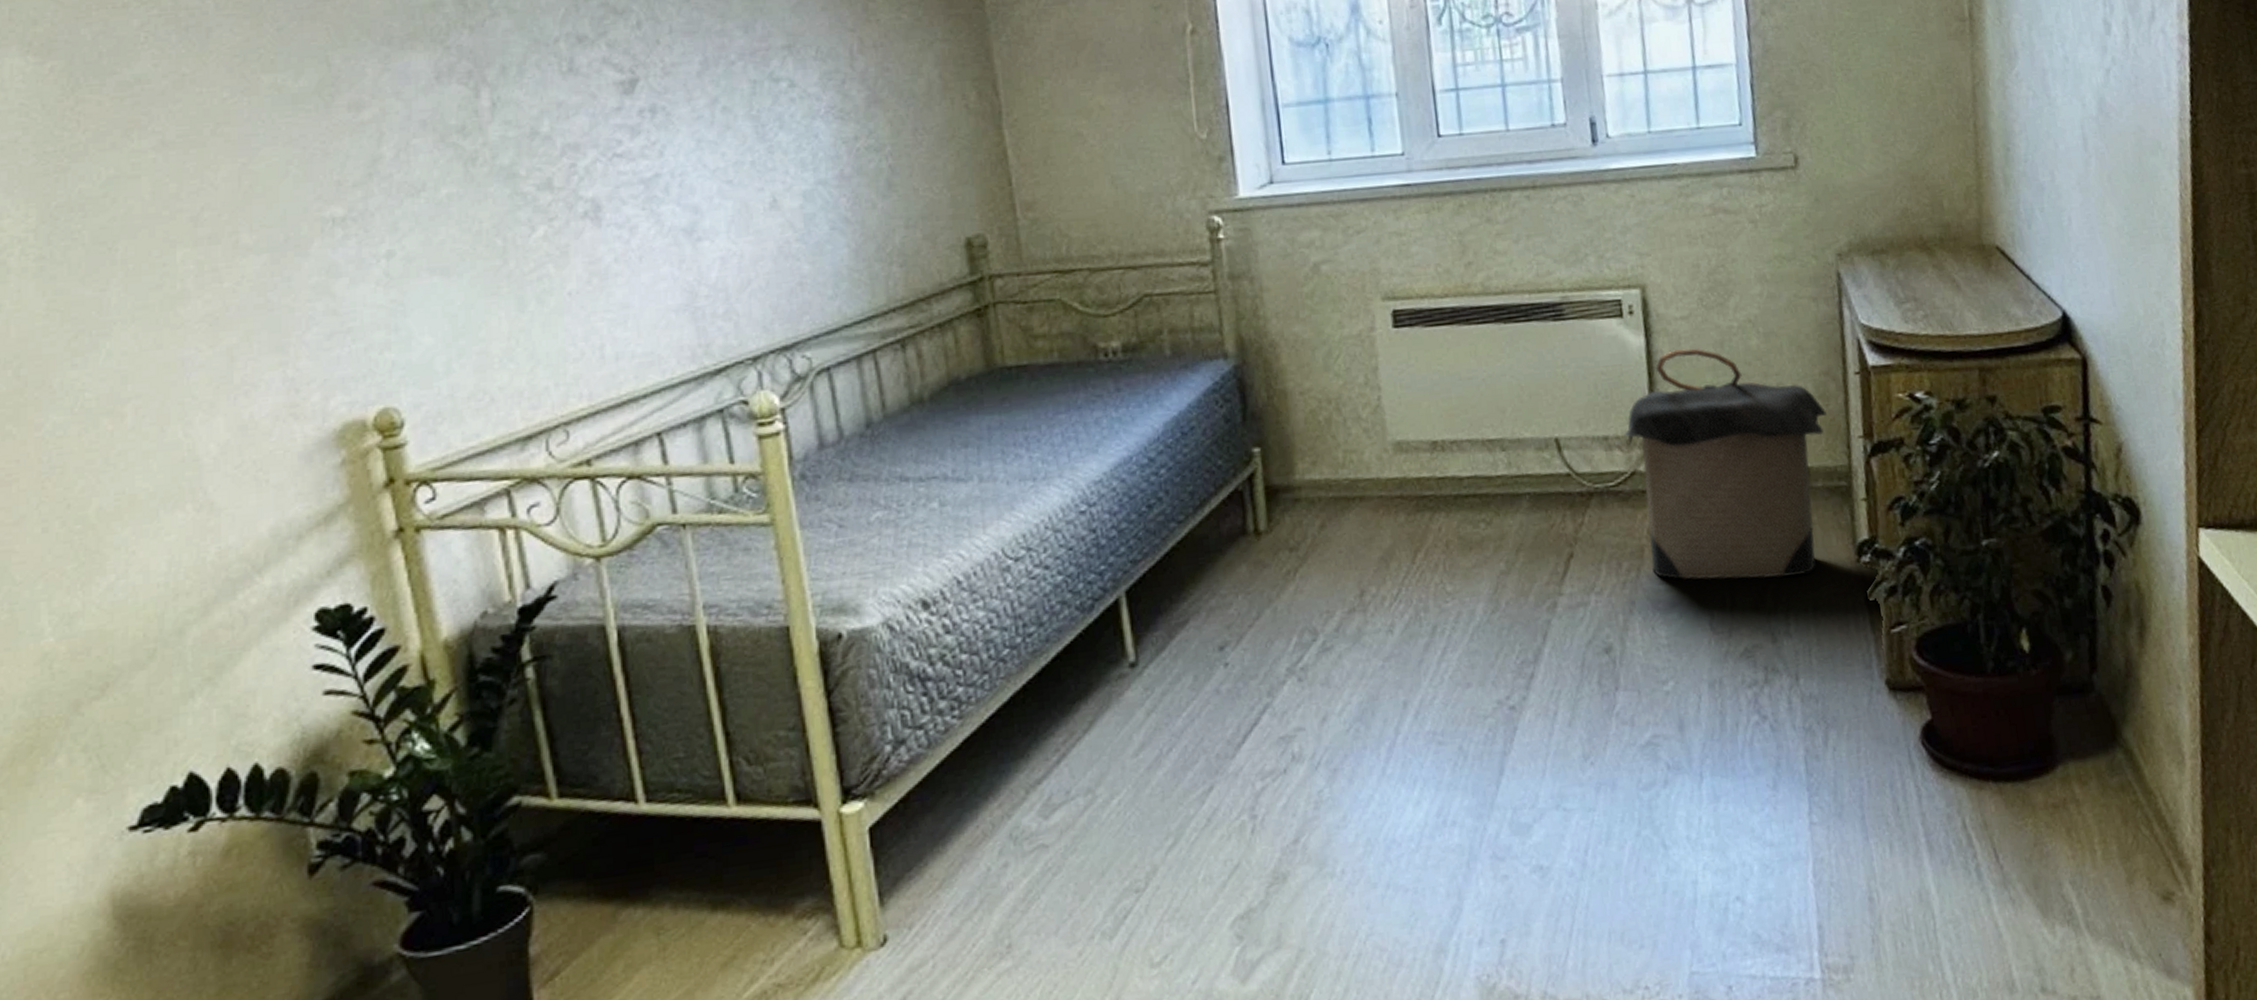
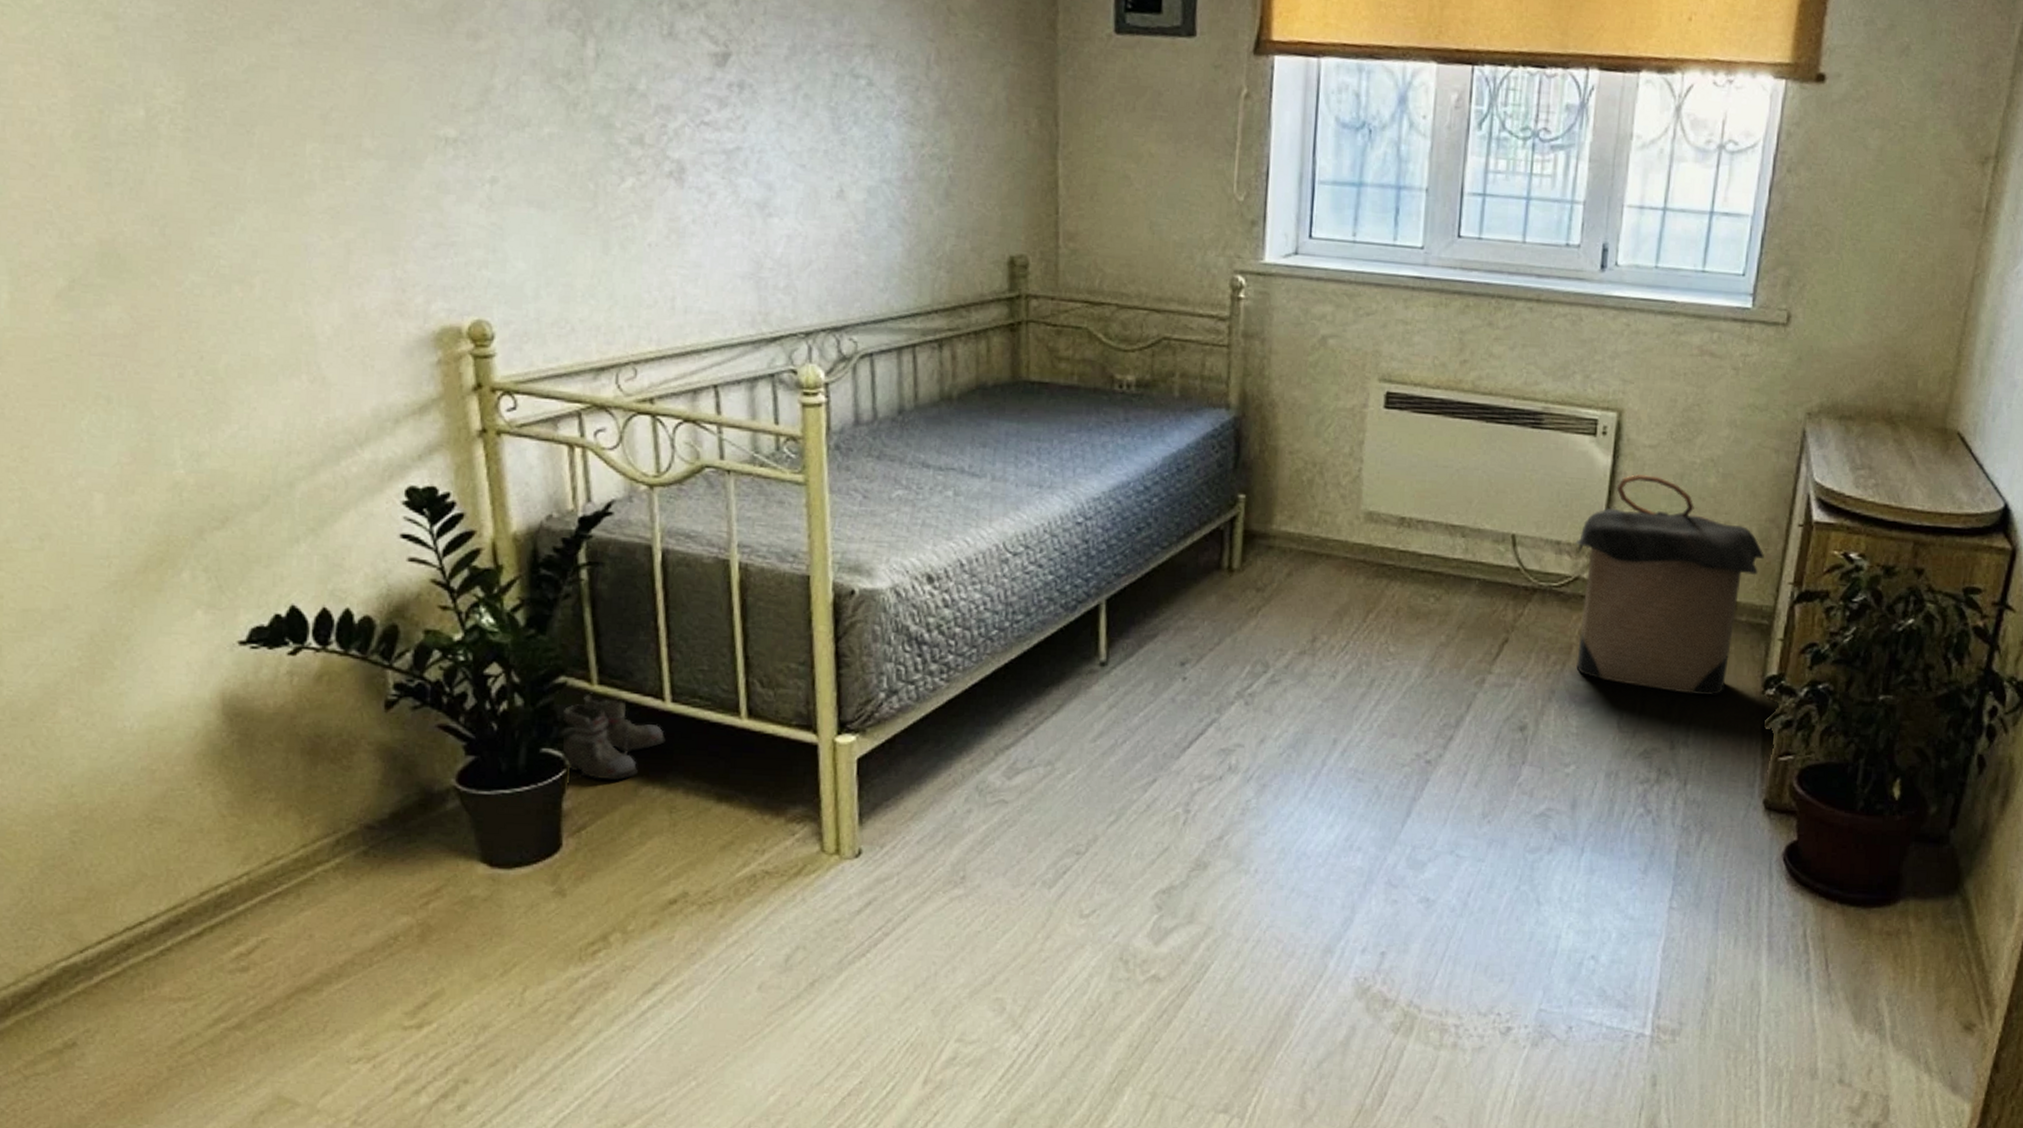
boots: none [521,809,644,923] -> present [562,692,666,783]

